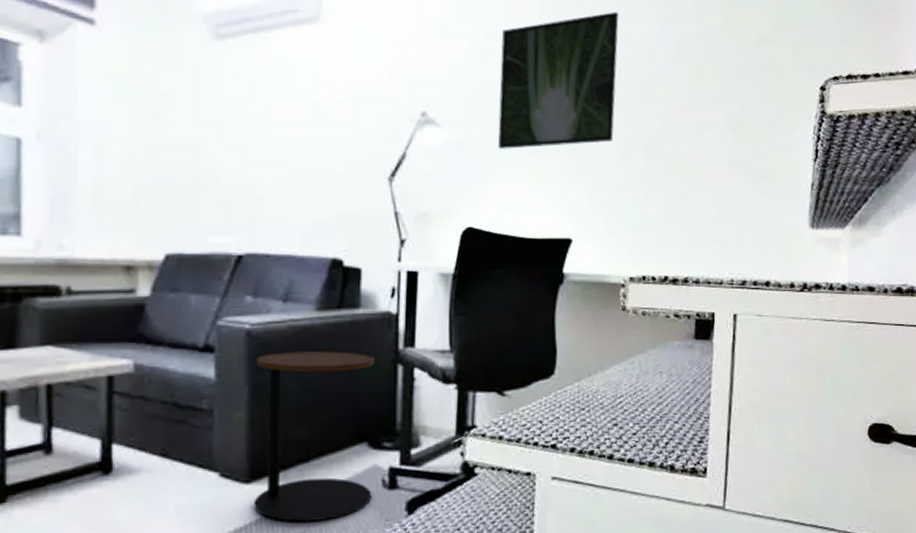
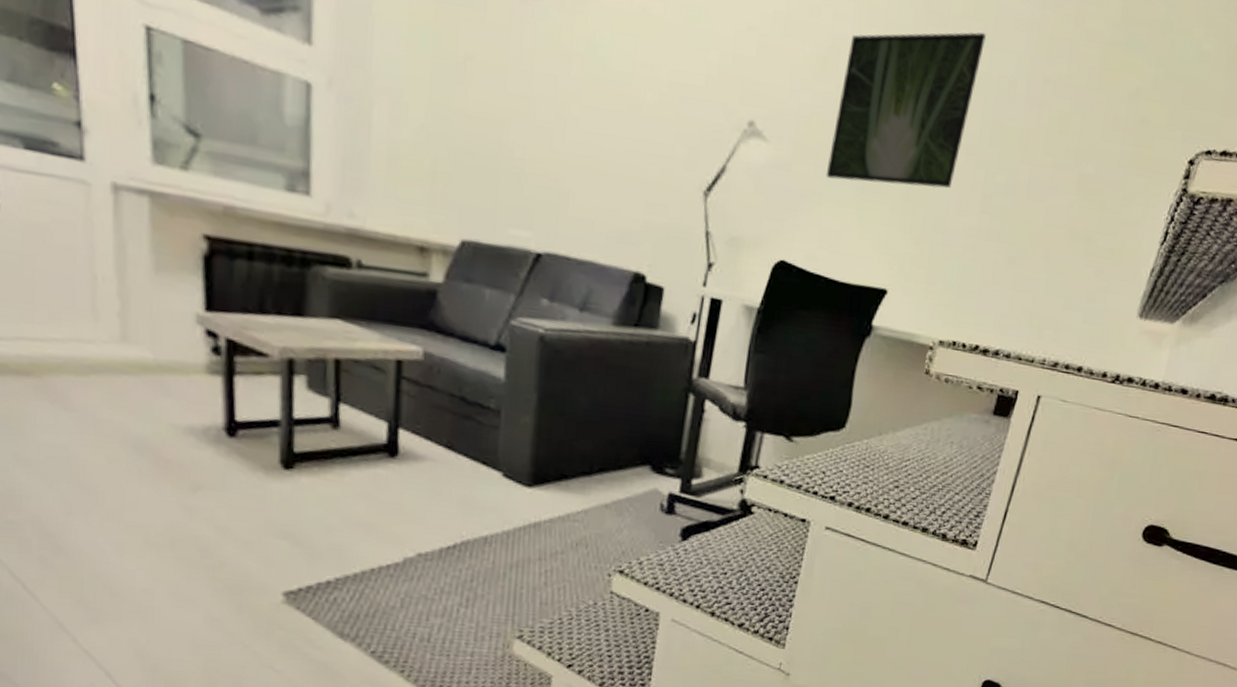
side table: present [254,351,375,522] -> none [534,362,667,534]

